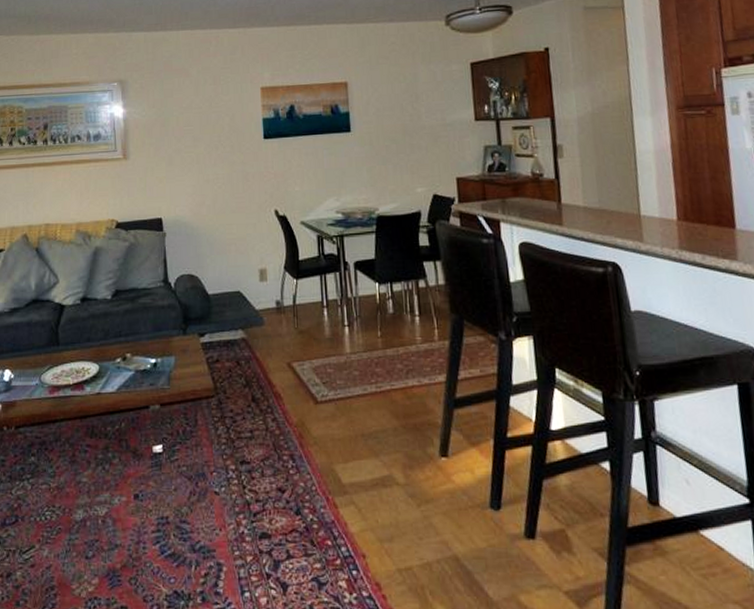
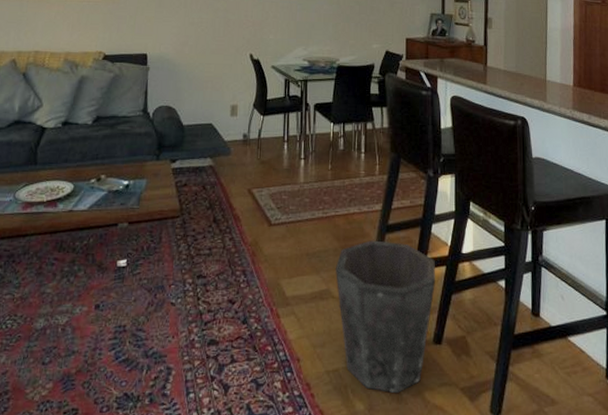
waste bin: none [397,417,521,596] -> present [336,240,436,393]

